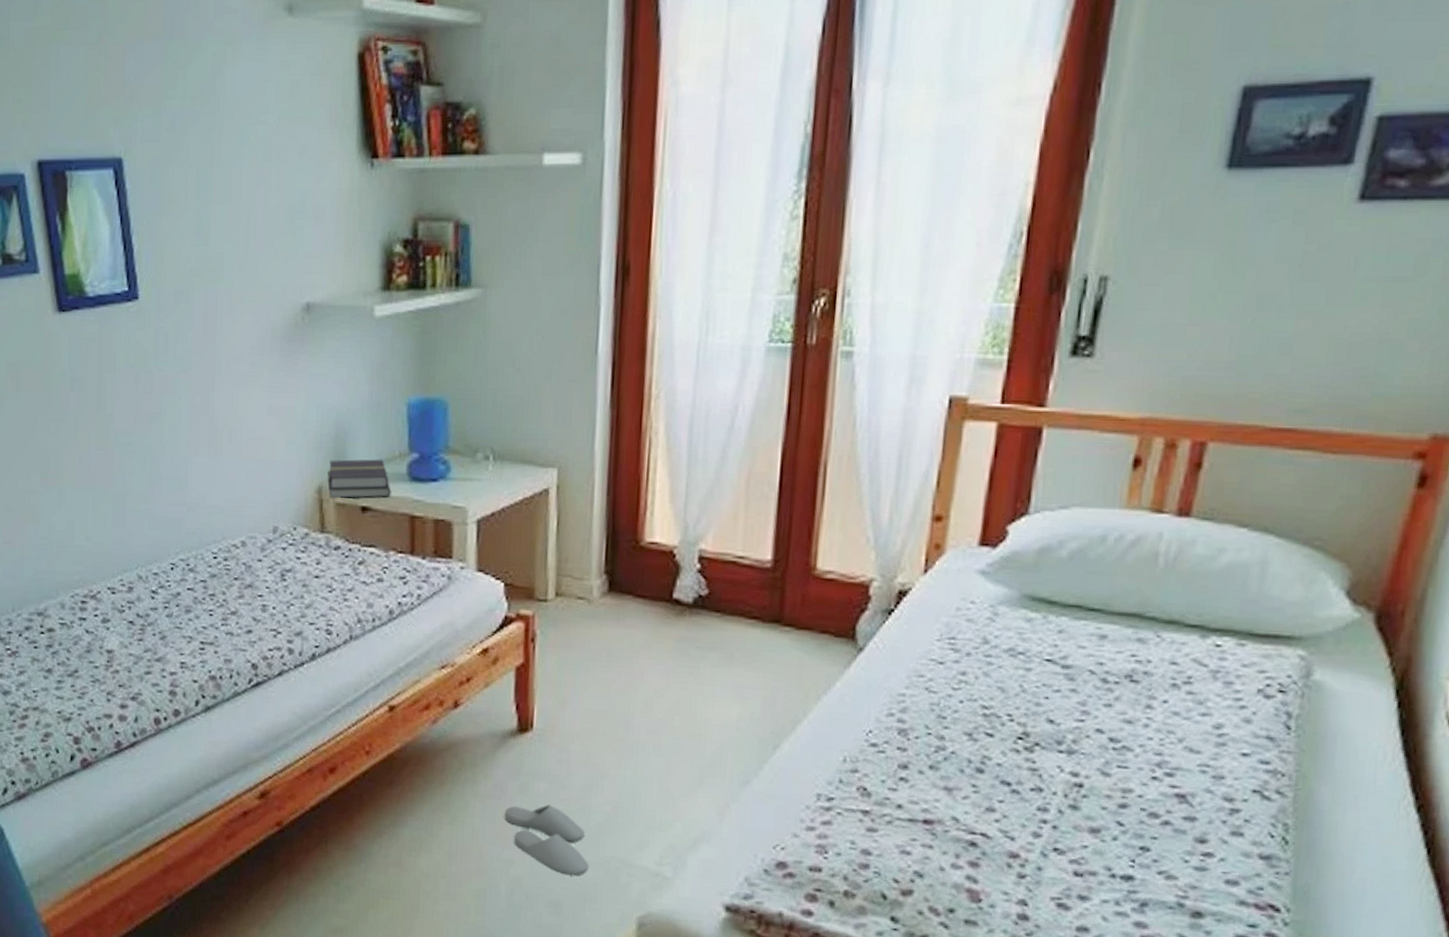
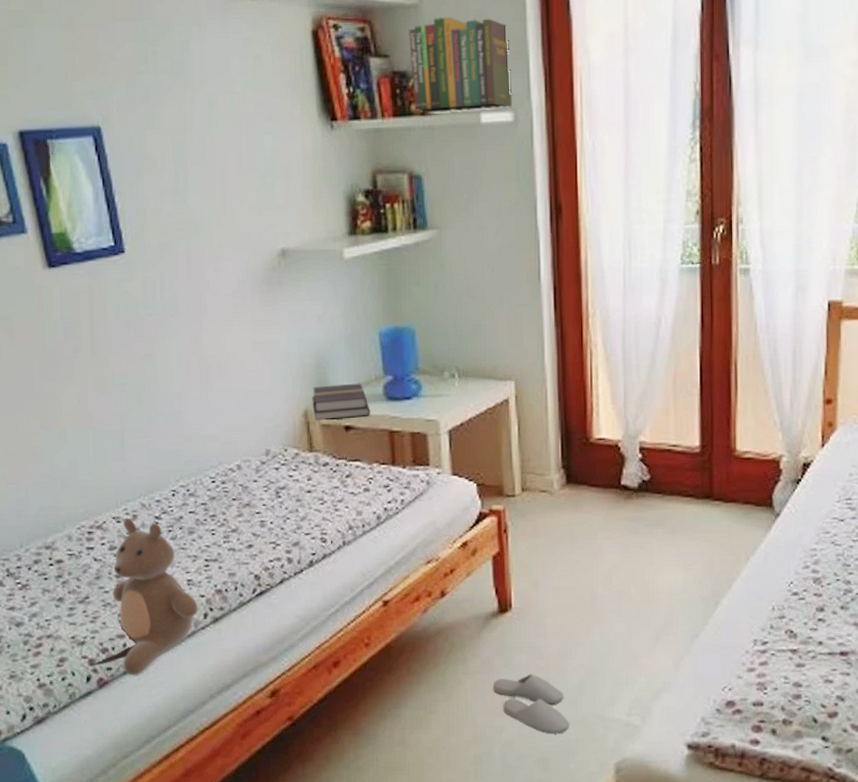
teddy bear: none [77,590,190,760] -> present [92,519,198,675]
books: none [466,38,584,152] -> present [409,16,512,113]

